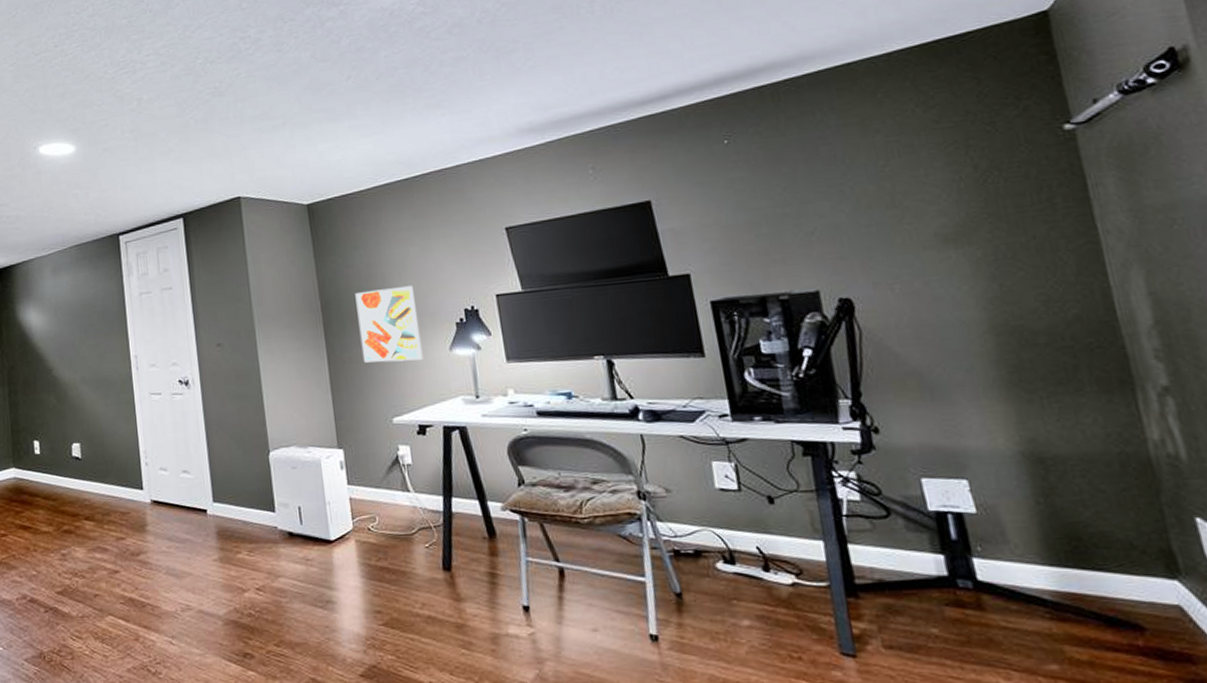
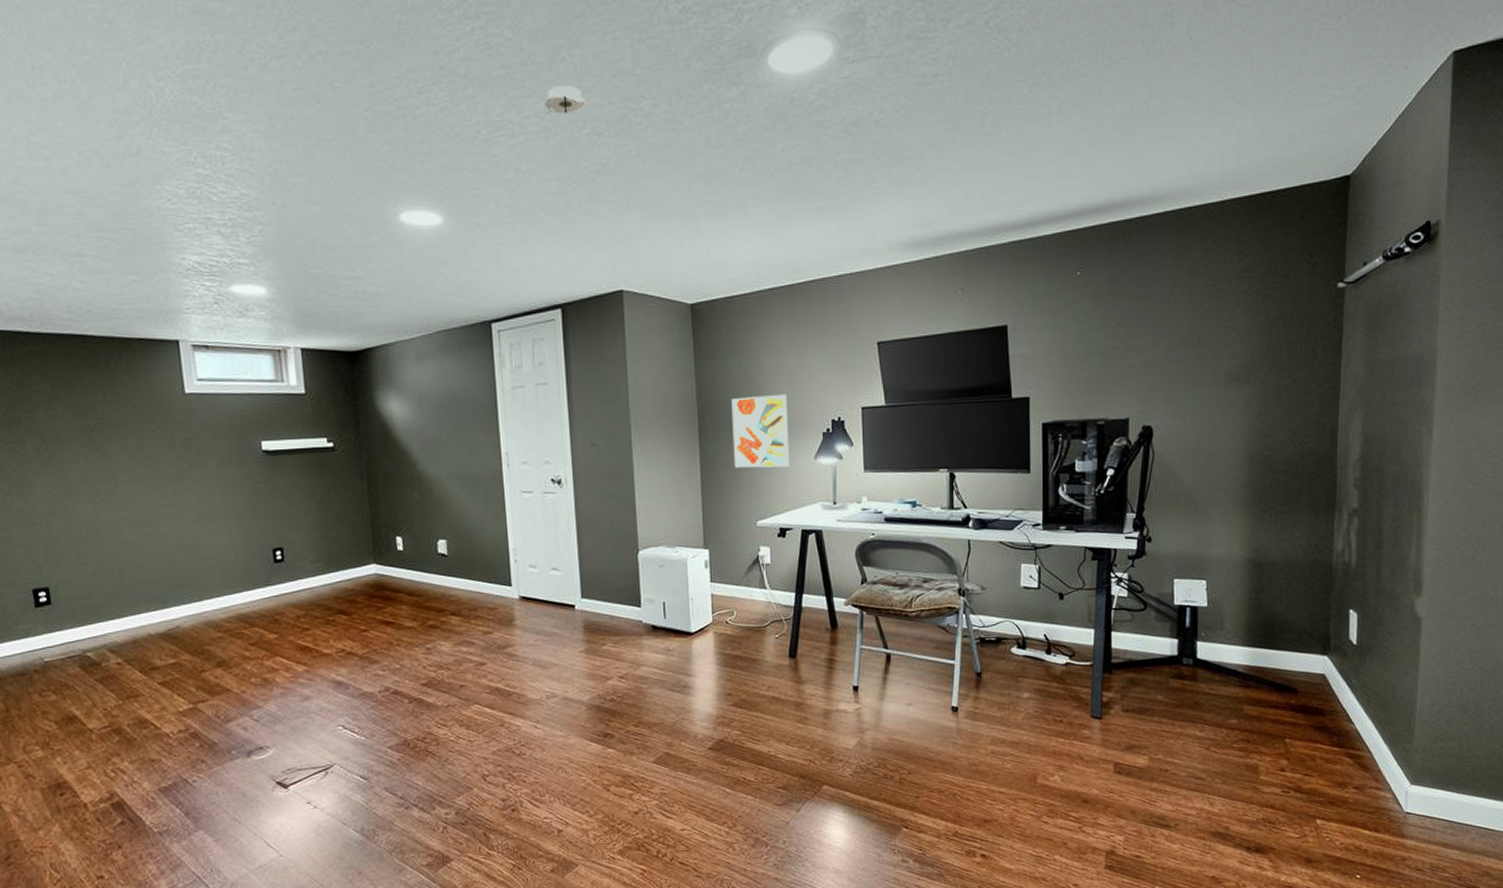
smoke detector: none [162,25,199,52] -> present [544,86,586,115]

